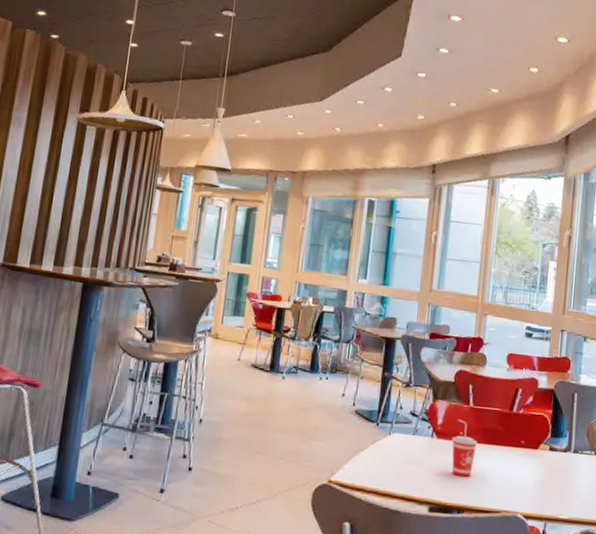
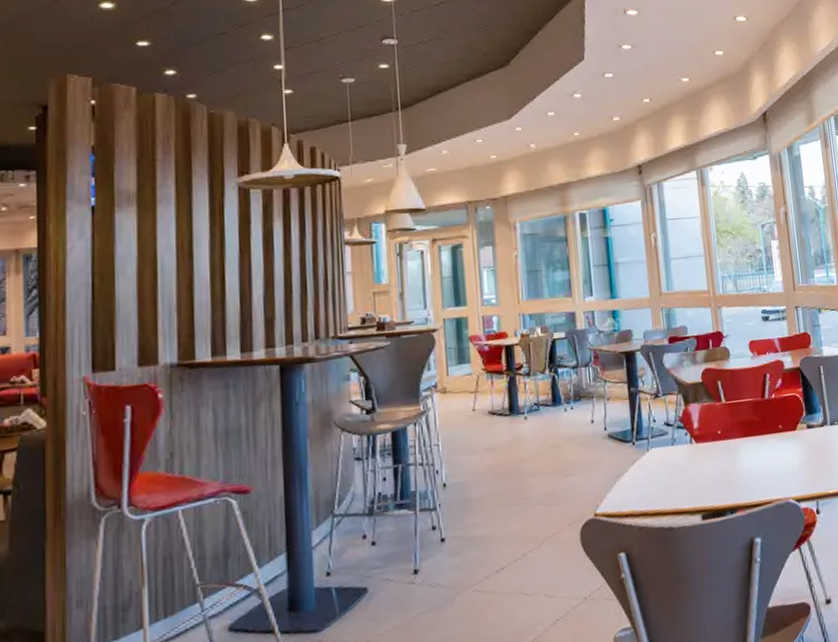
beverage cup: present [451,418,478,477] -> none [711,417,737,477]

